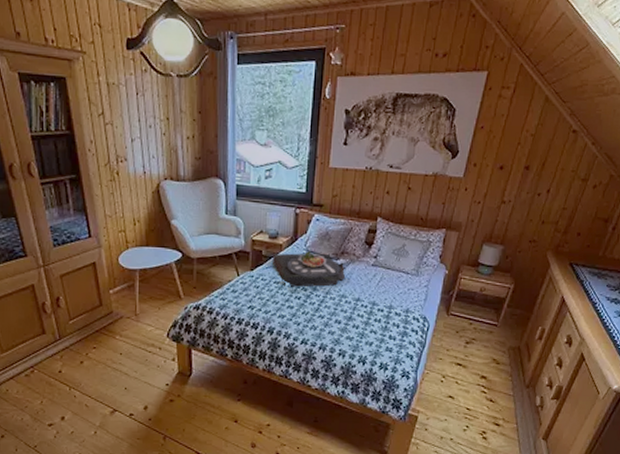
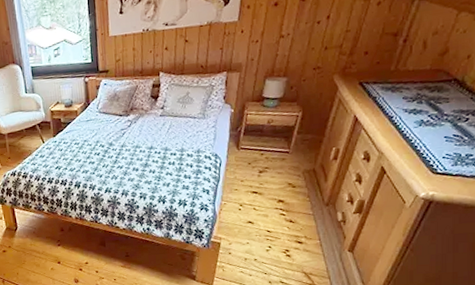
serving tray: present [272,251,346,287] -> none [70,112,138,146]

